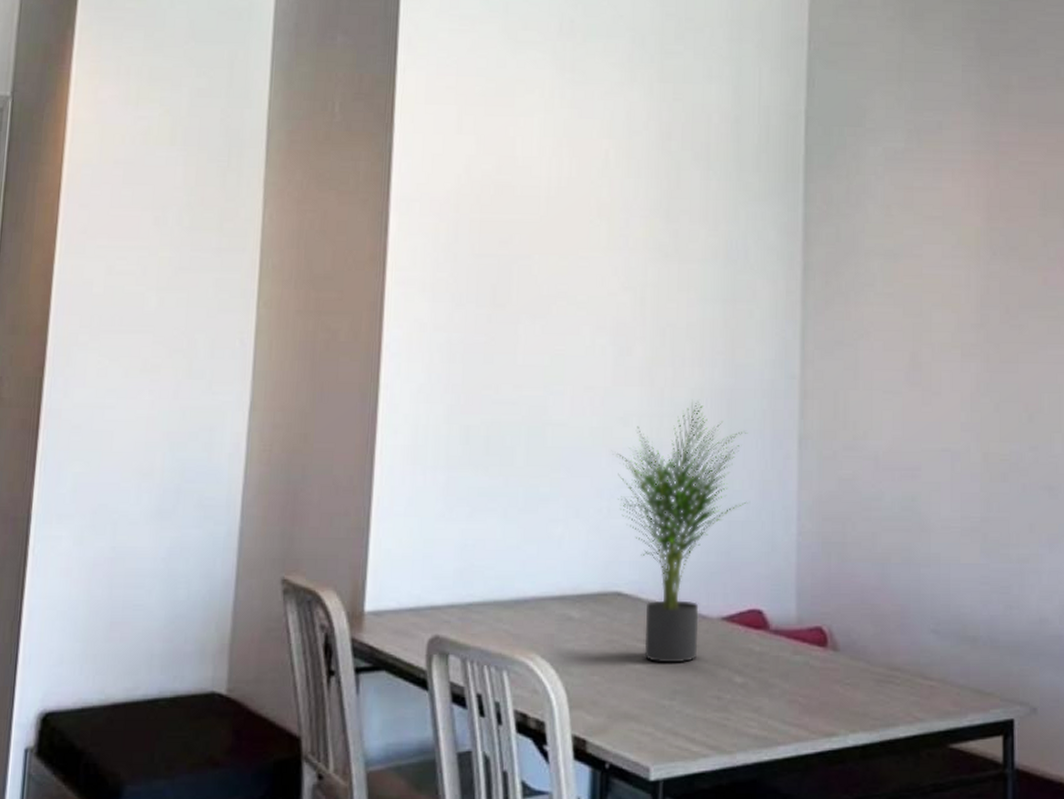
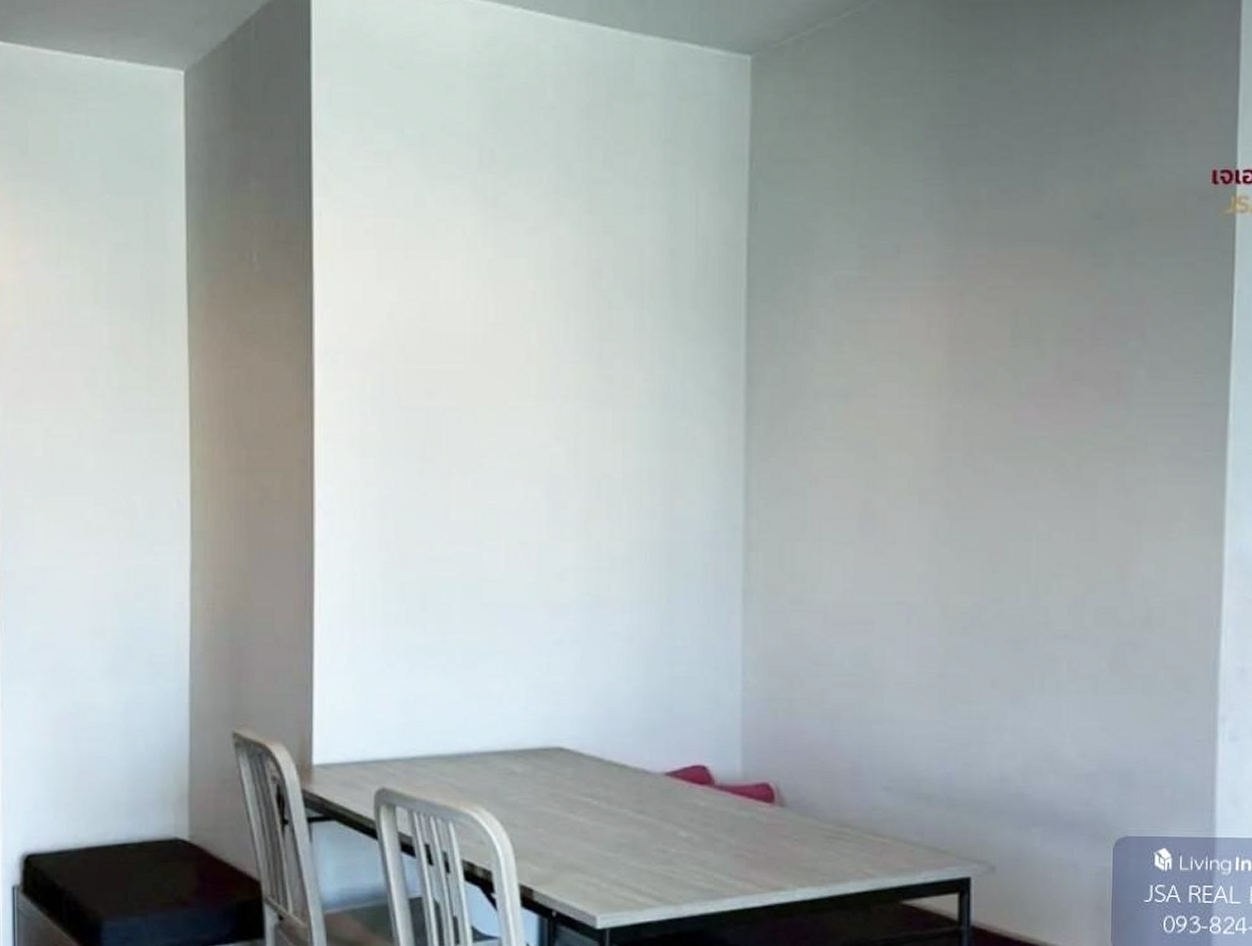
potted plant: present [612,399,748,663] -> none [549,553,691,817]

